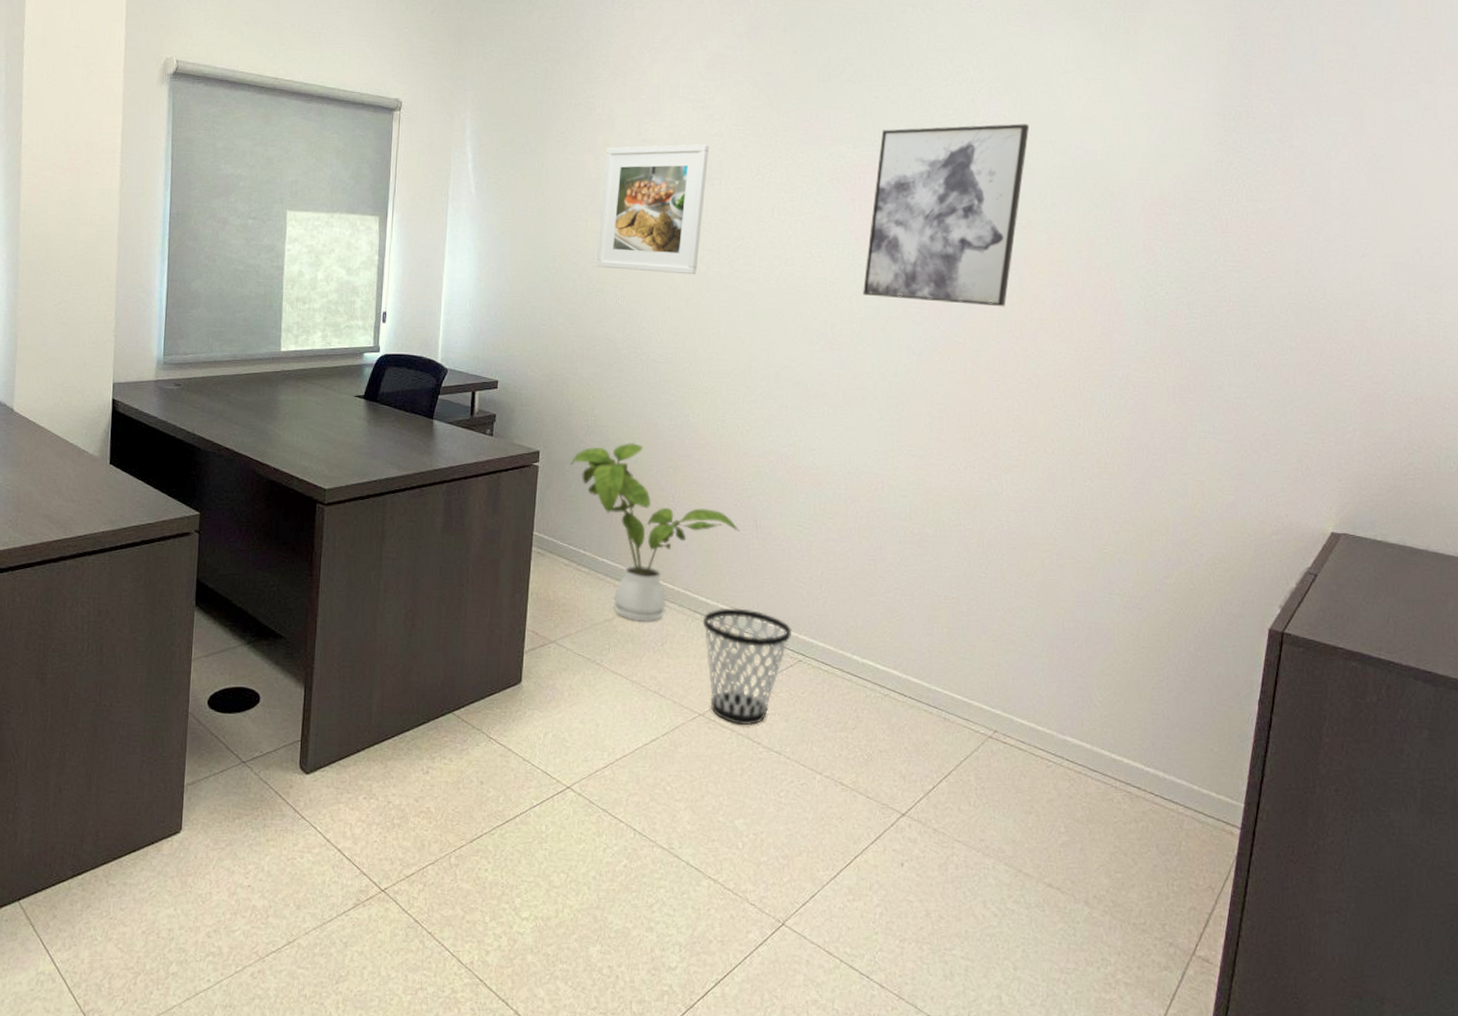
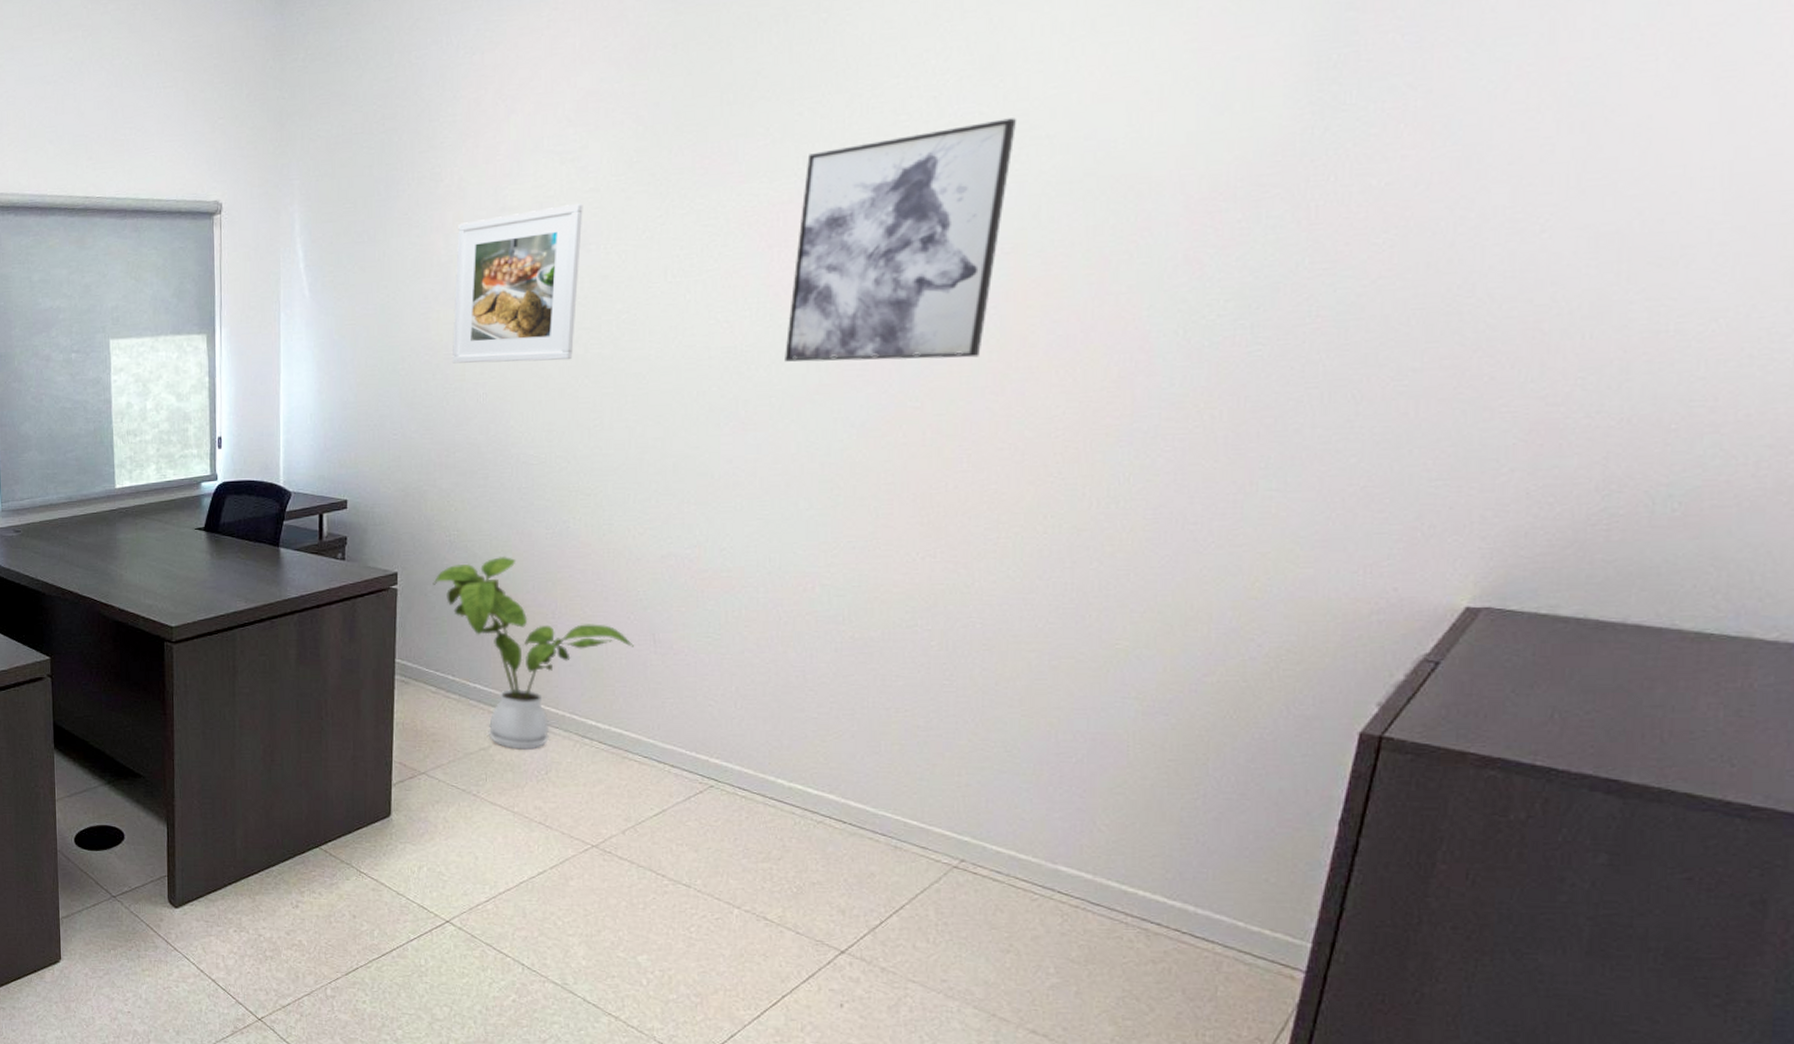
wastebasket: present [702,608,792,726] -> none [593,731,701,857]

